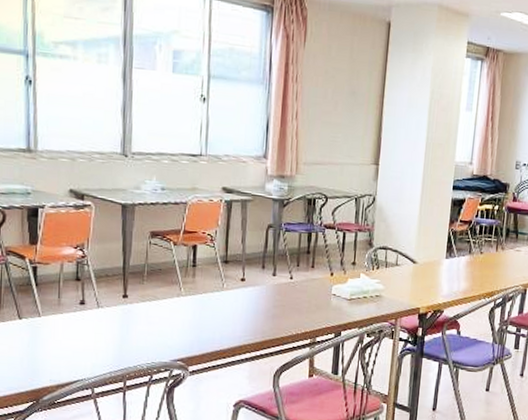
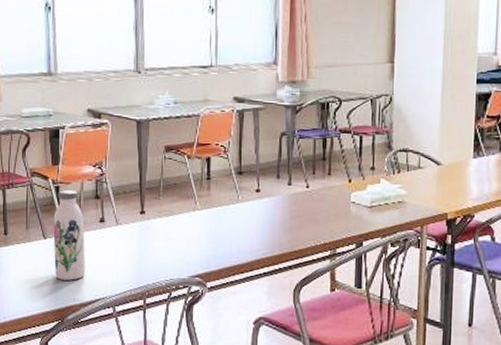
water bottle: none [29,271,64,362] -> present [53,190,85,281]

